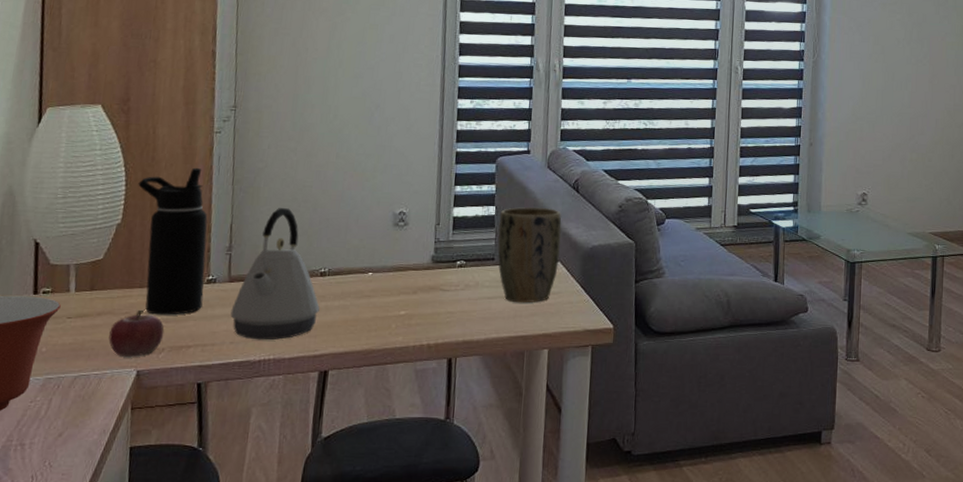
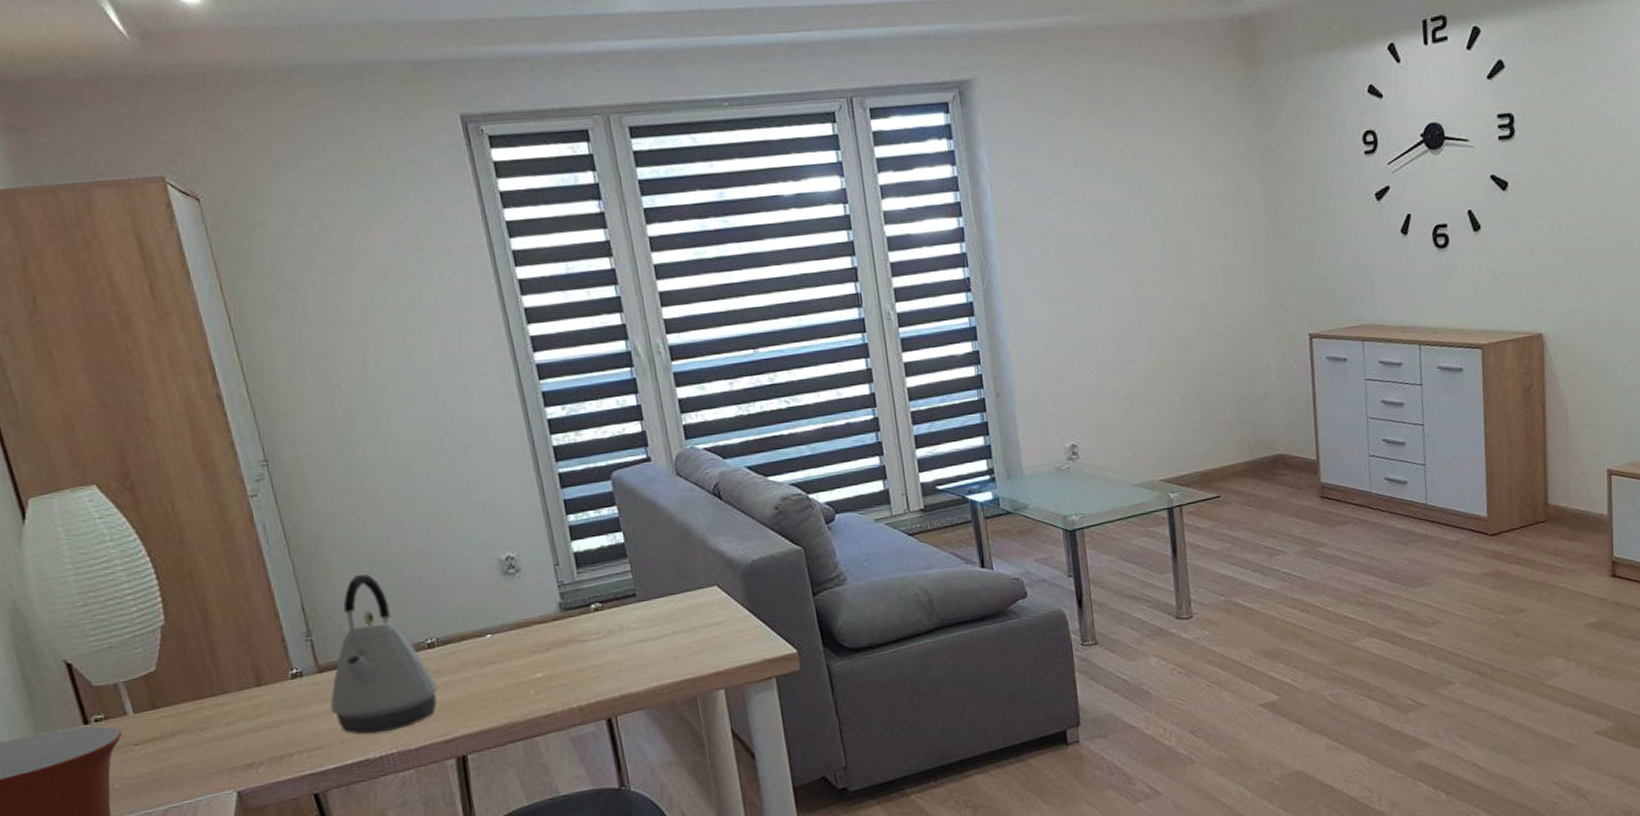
fruit: present [108,309,164,357] -> none [190,721,258,779]
water bottle: present [138,167,208,315] -> none [172,542,294,725]
plant pot: present [497,206,562,303] -> none [630,524,716,642]

